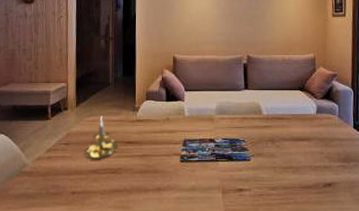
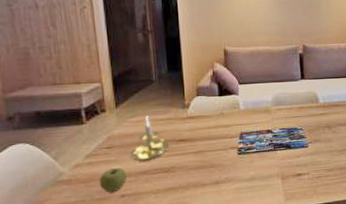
apple: none [55,163,80,189] -> present [99,167,128,193]

